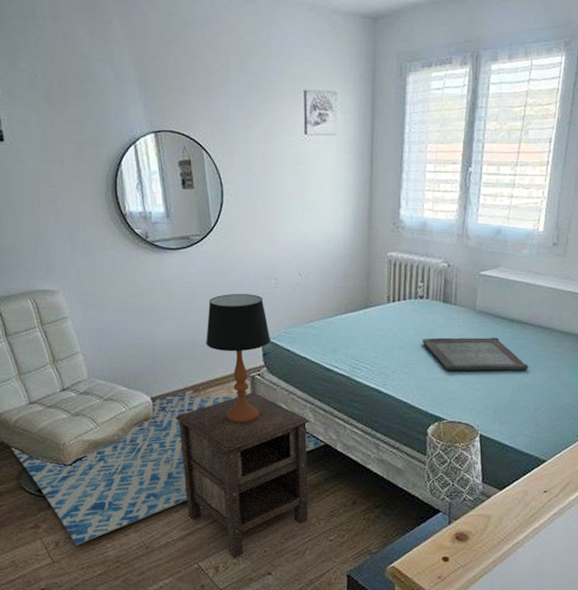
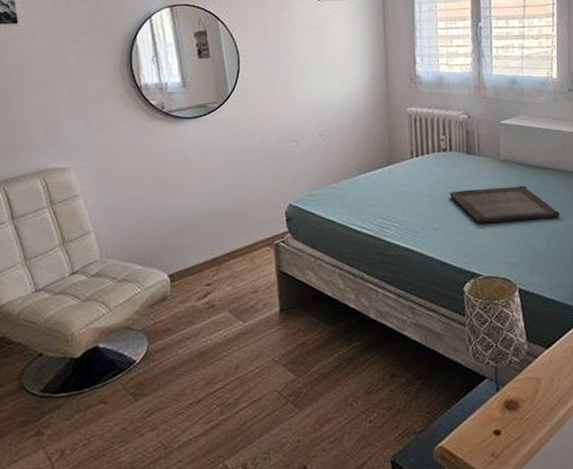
rug: present [8,387,327,546] -> none [10,259,359,453]
nightstand: present [175,392,309,557] -> none [195,260,344,451]
table lamp: present [206,294,271,424] -> none [226,158,295,297]

